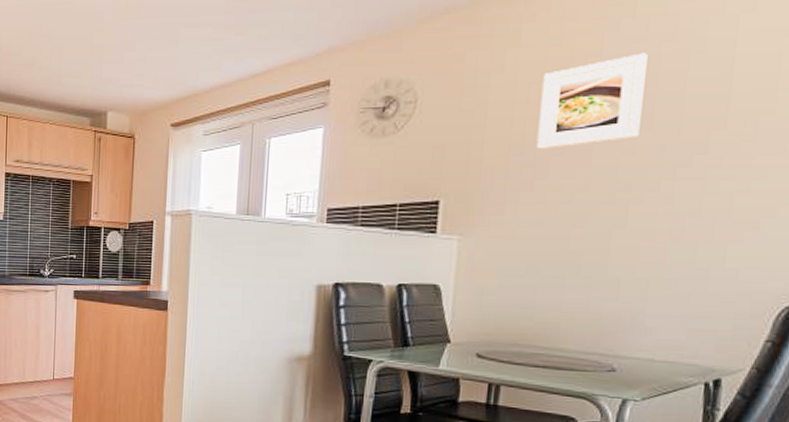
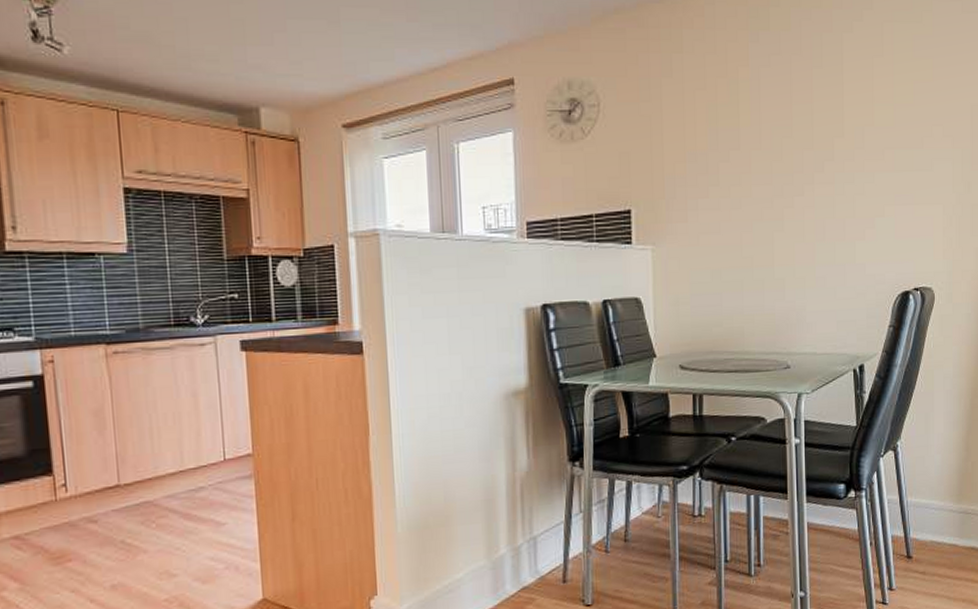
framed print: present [536,53,648,149] -> none [705,64,784,155]

